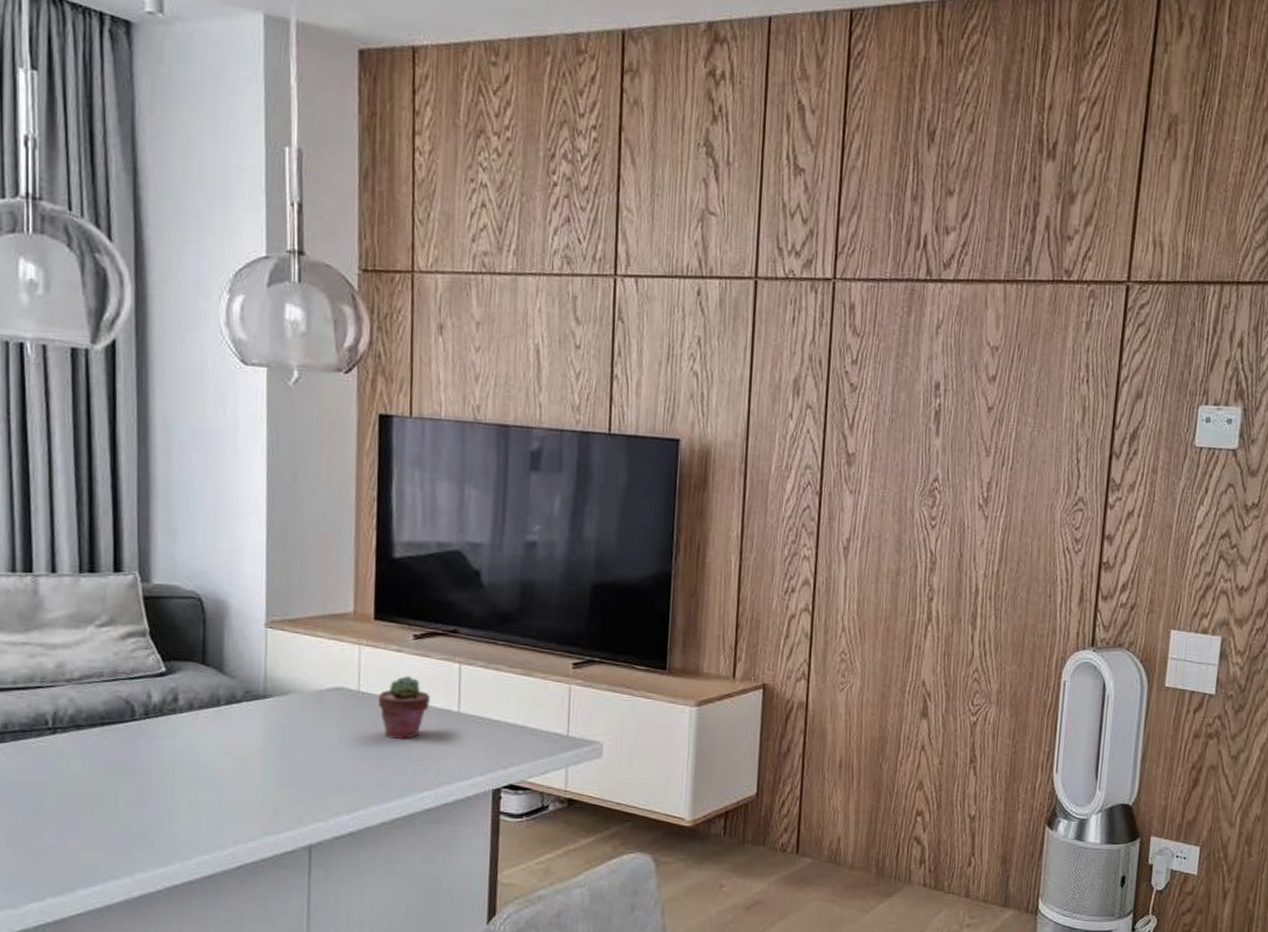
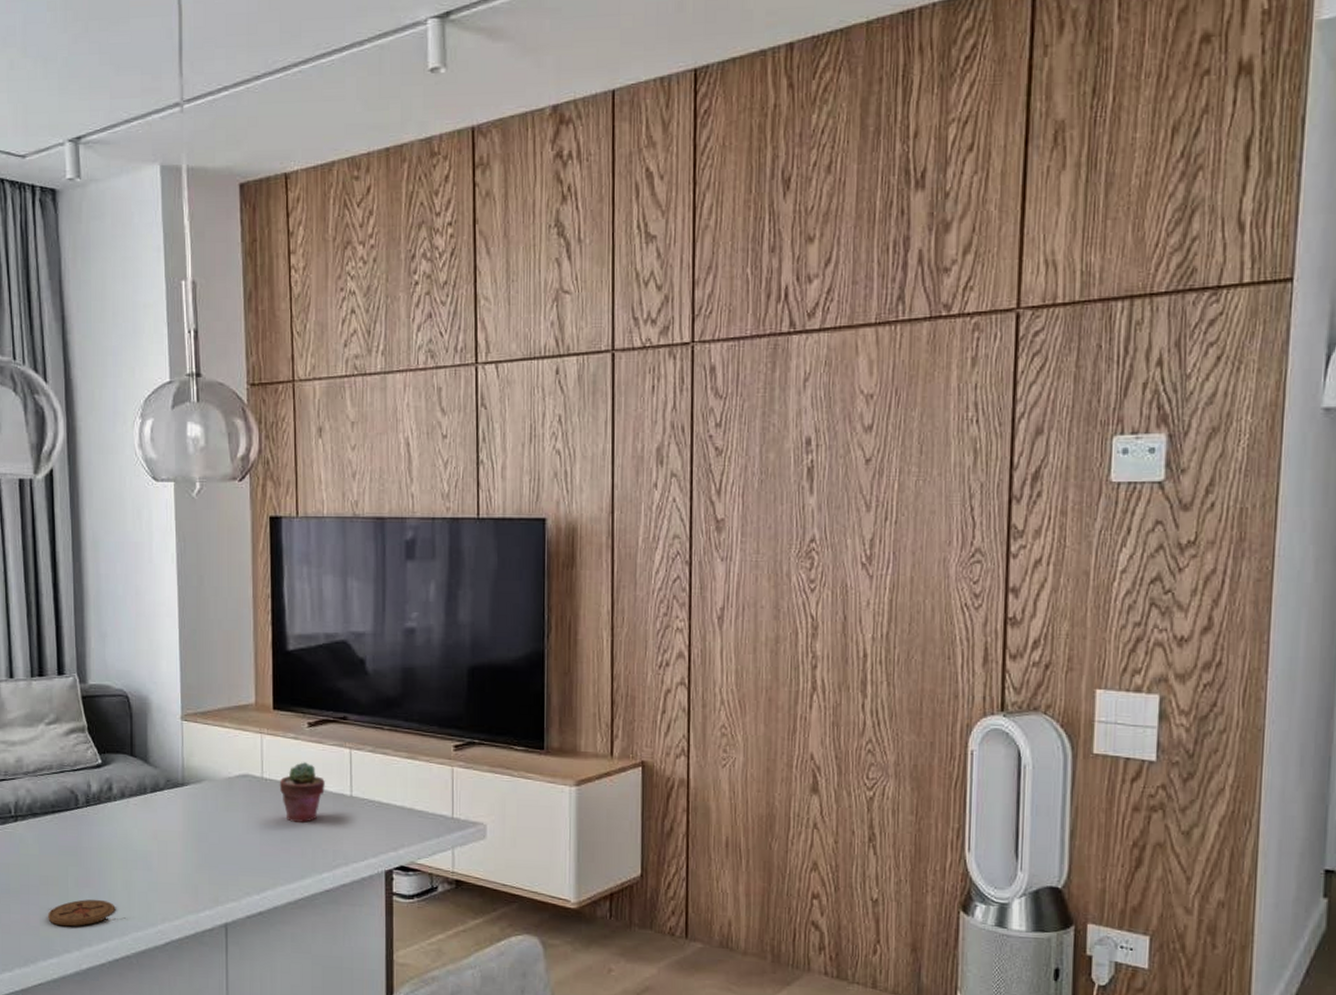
coaster: none [92,820,177,851] -> present [48,899,116,927]

